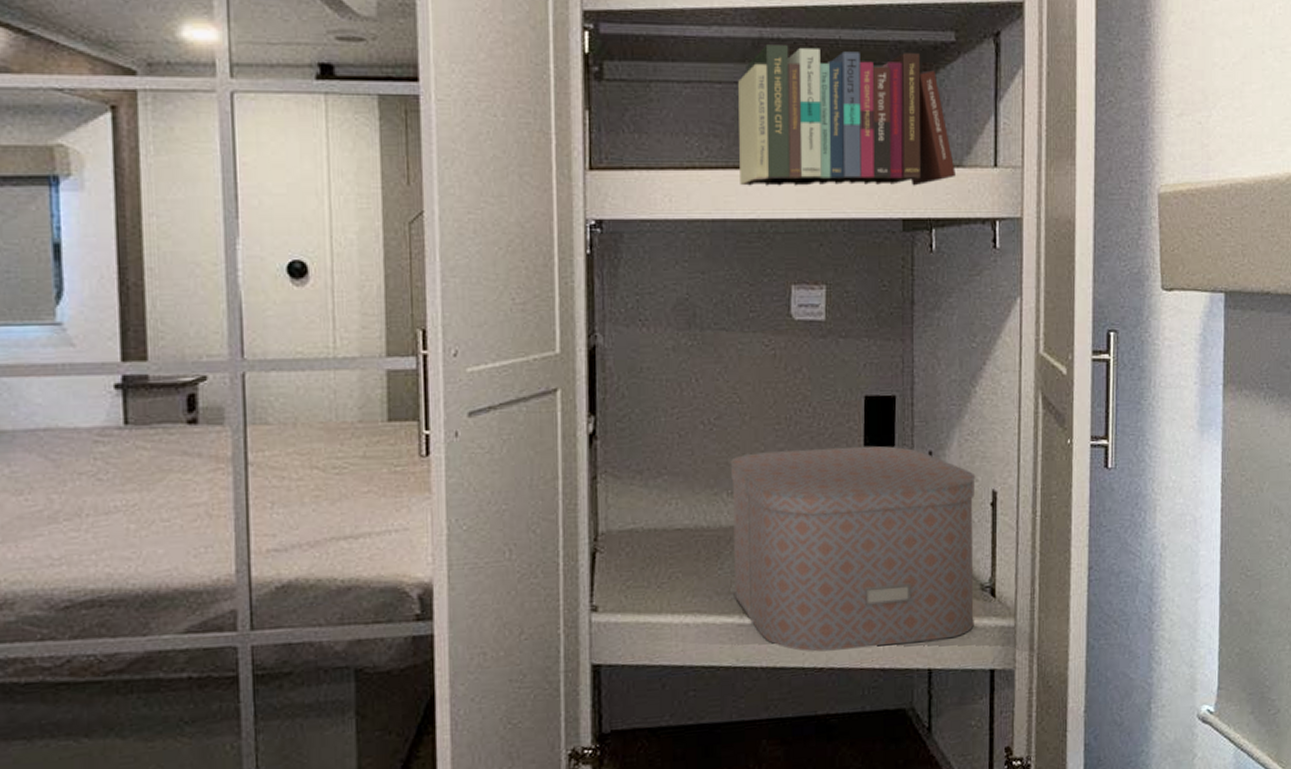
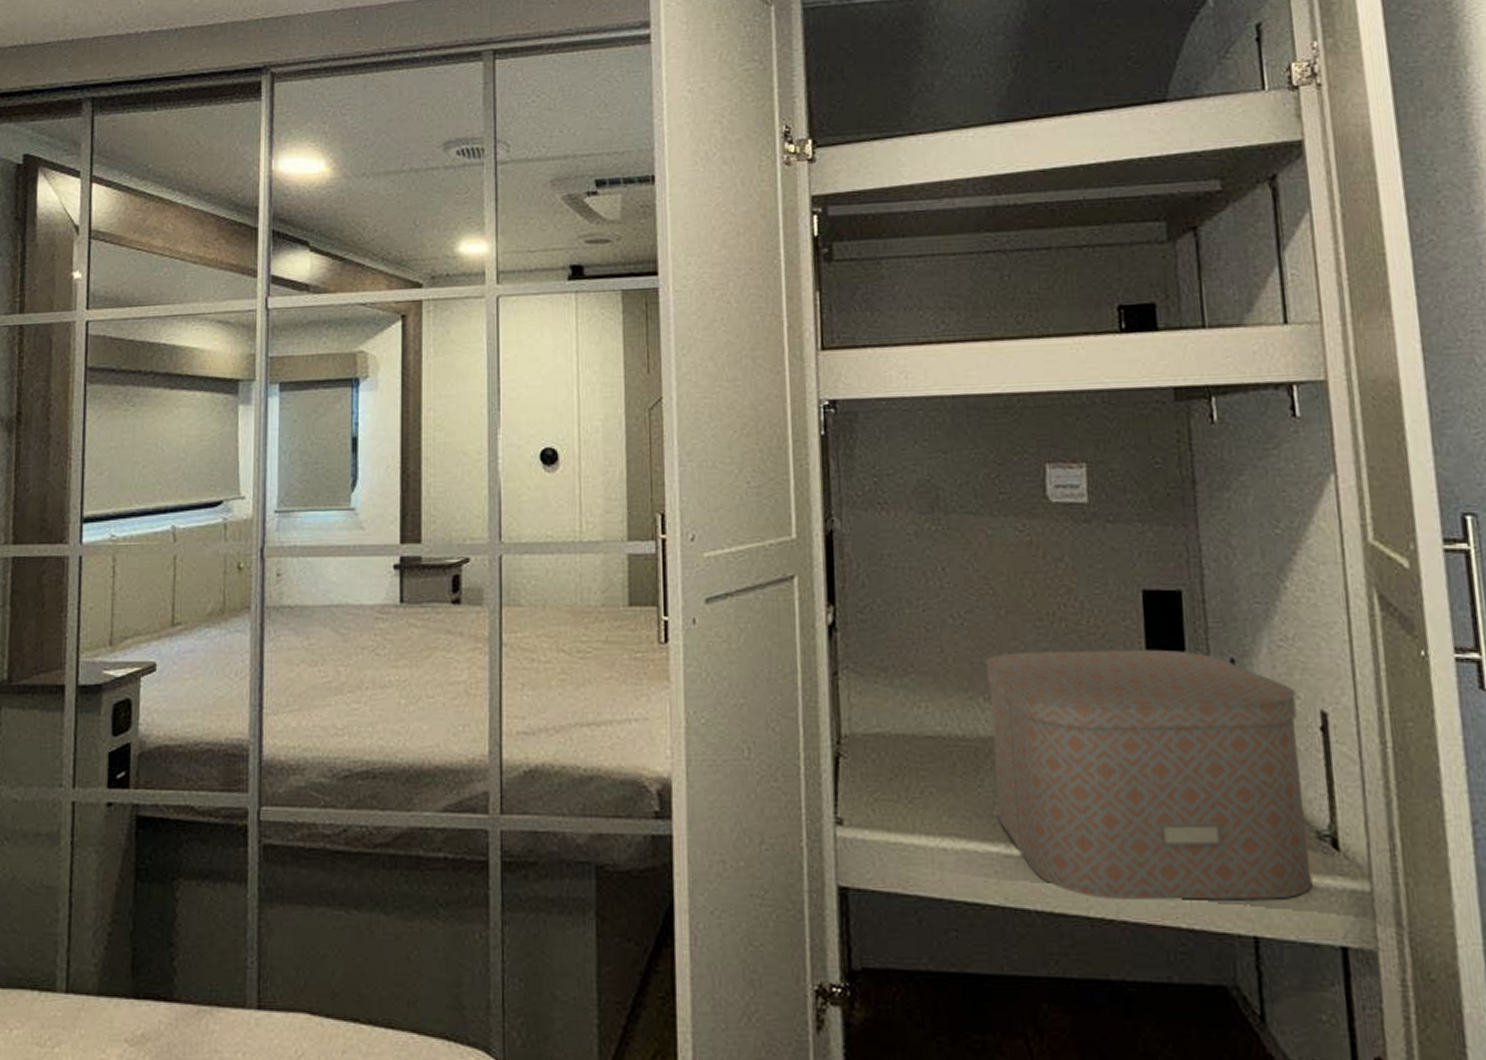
books: present [738,44,956,186] -> none [974,206,1236,359]

